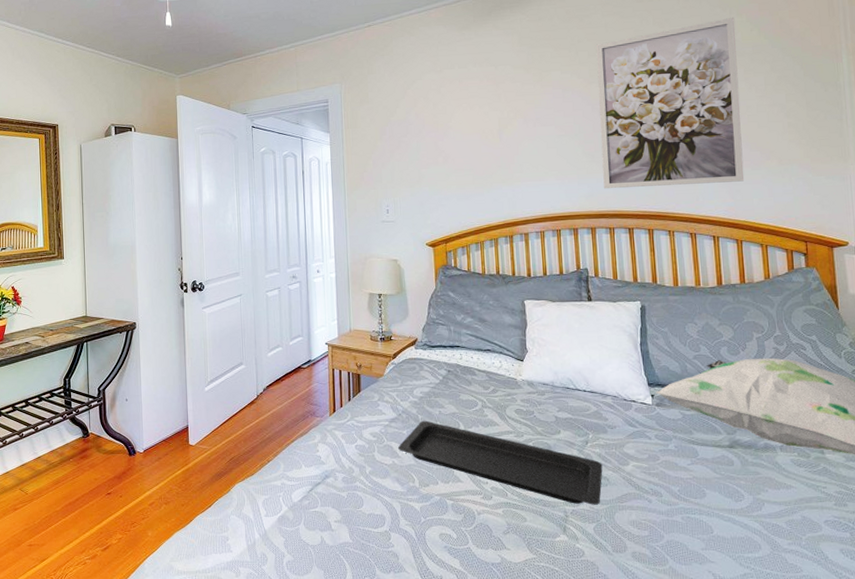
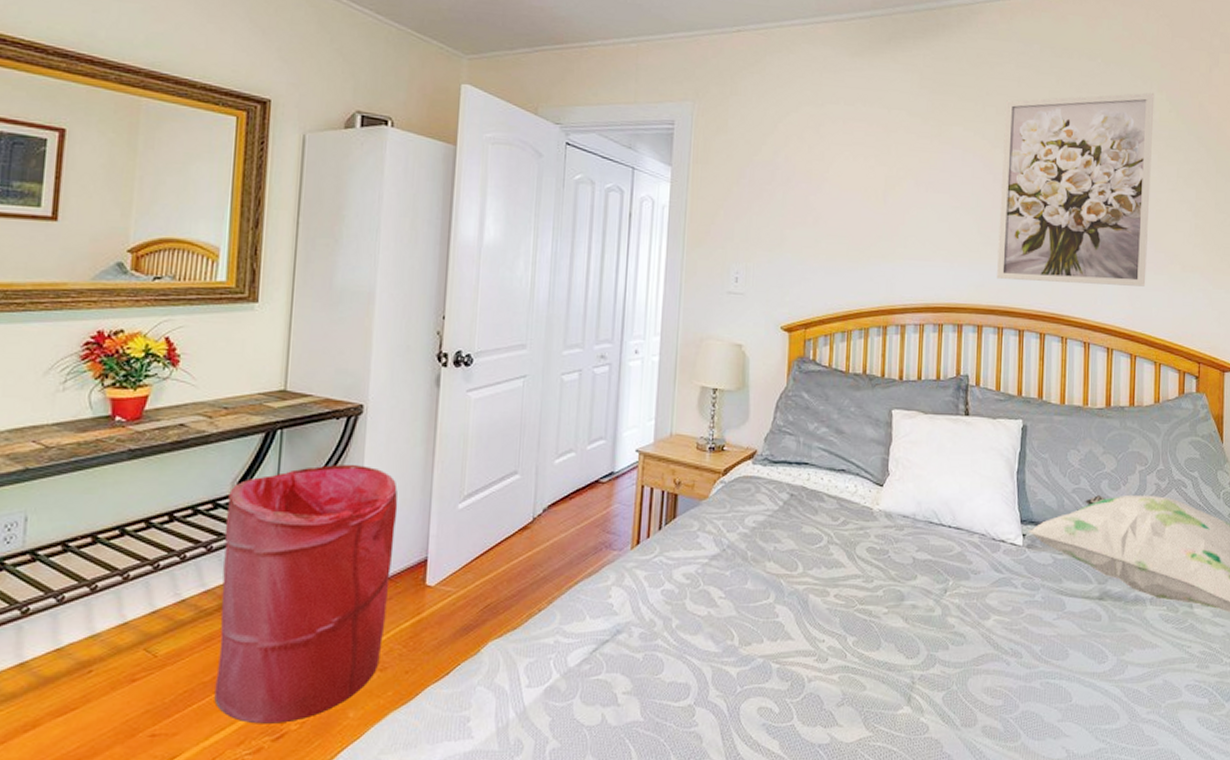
laundry hamper: none [59,363,166,539] -> present [214,464,398,724]
serving tray: present [398,420,603,505] -> none [717,558,960,669]

